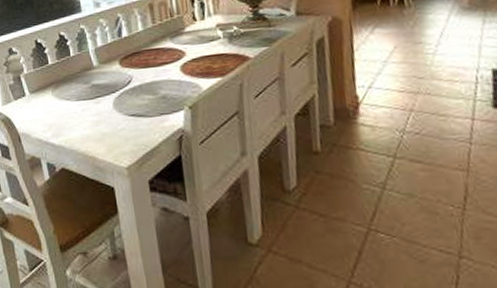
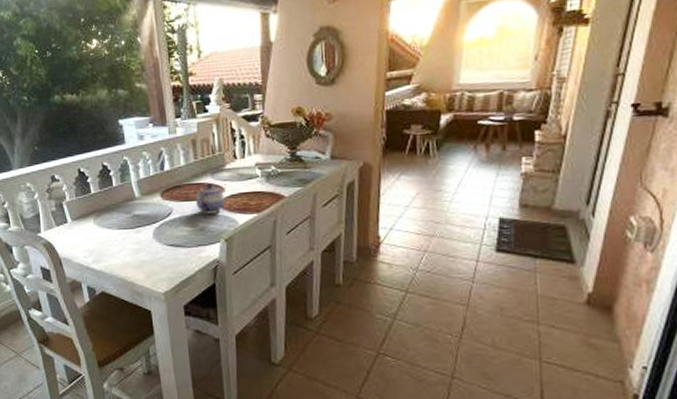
teapot: none [156,48,187,81] -> present [196,183,225,214]

